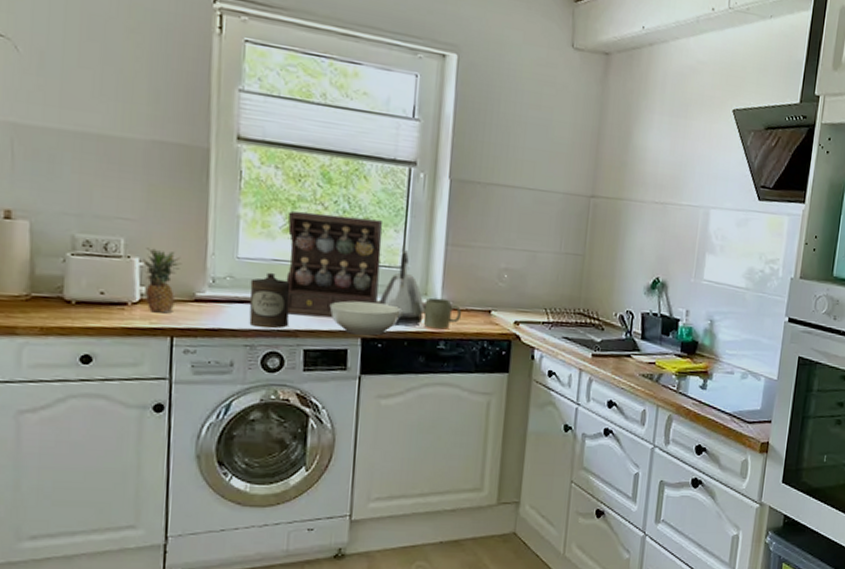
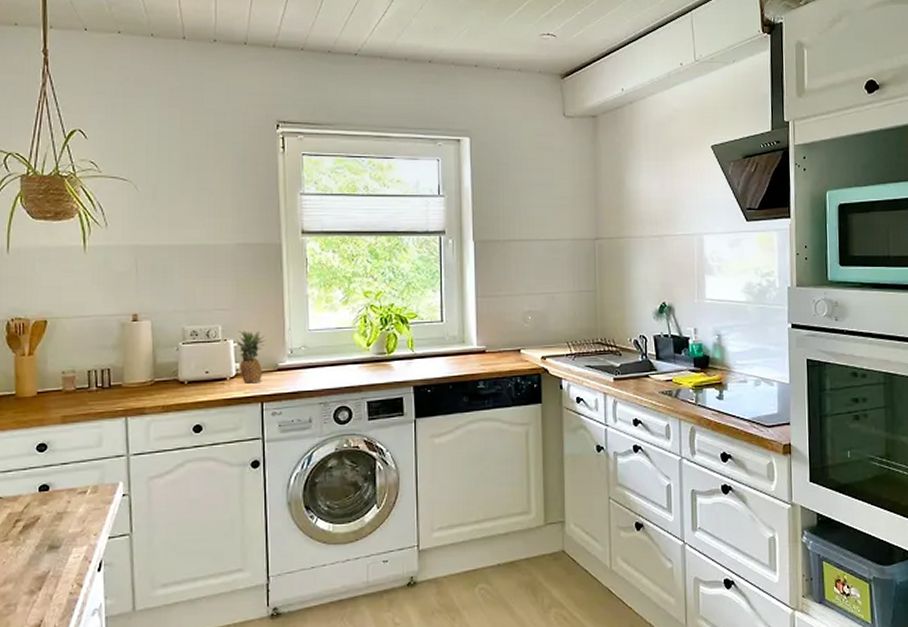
canister: present [249,272,290,329] -> none [320,339,353,387]
spice rack: present [286,210,383,318] -> none [347,284,425,373]
bowl: present [329,300,401,336] -> none [385,354,444,384]
kettle: present [378,250,426,326] -> none [425,306,465,372]
mug: present [423,297,461,330] -> none [463,344,495,371]

